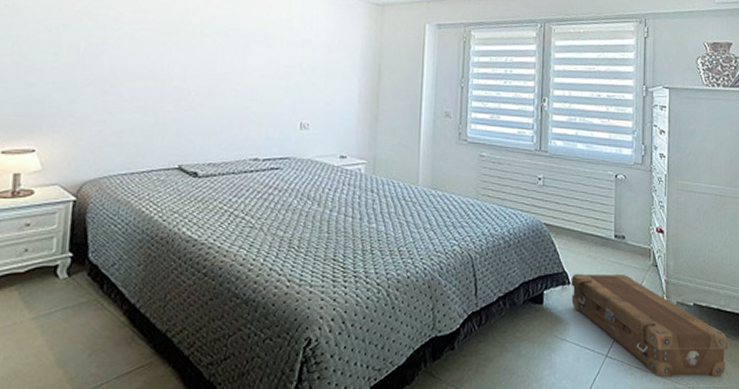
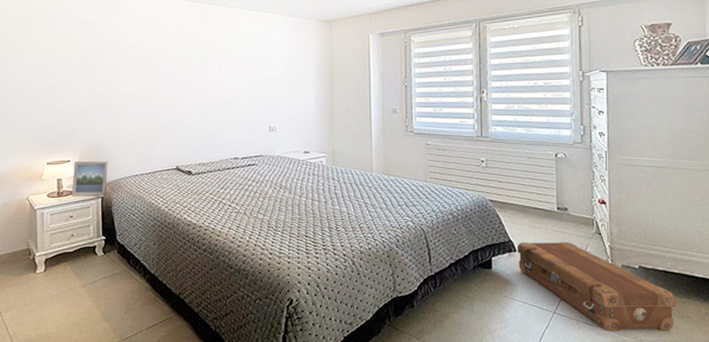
picture frame: none [31,152,89,199] -> present [71,161,109,196]

